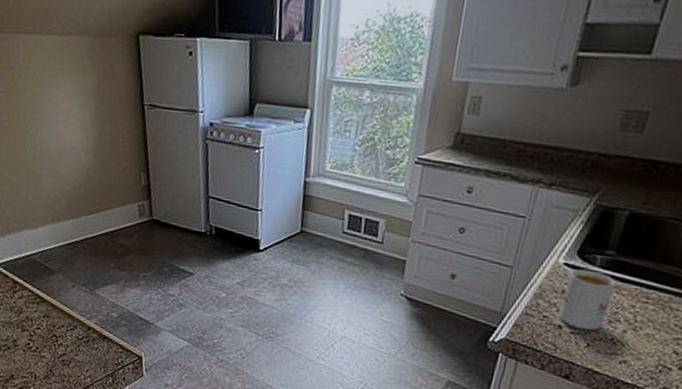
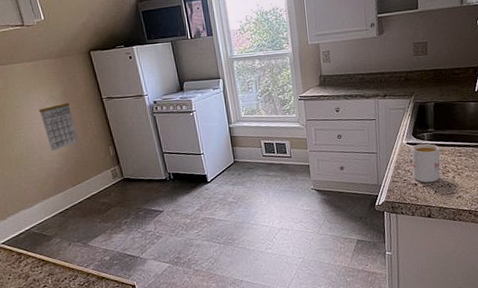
calendar: none [63,90,106,163] -> present [39,97,79,151]

